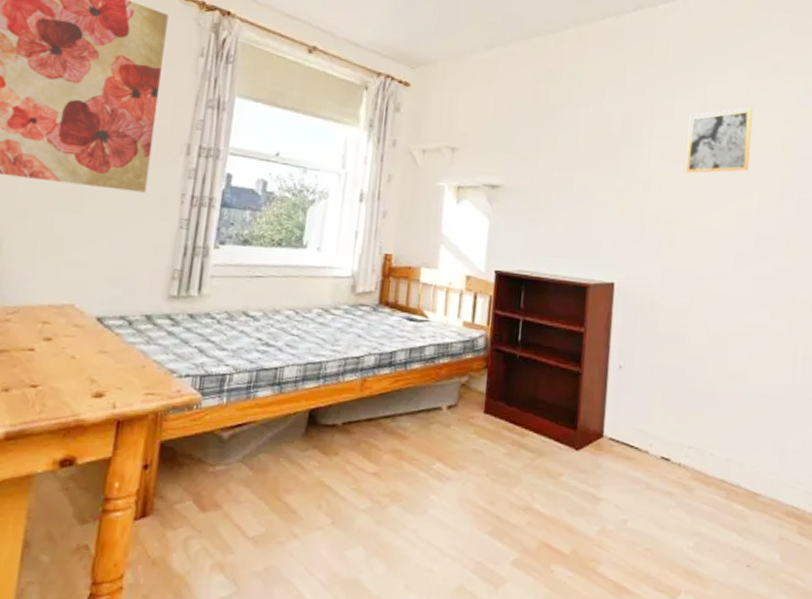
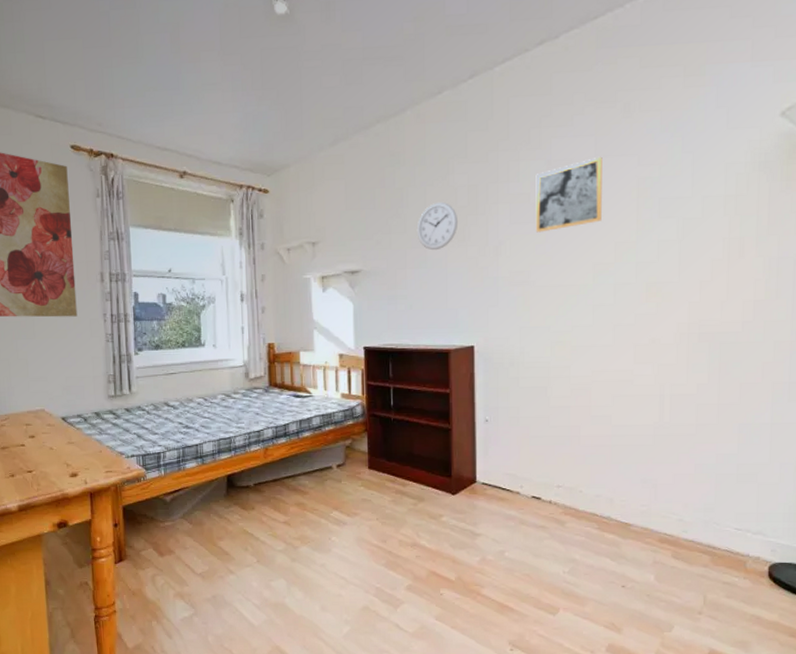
wall clock: none [566,126,610,176] -> present [416,201,457,251]

